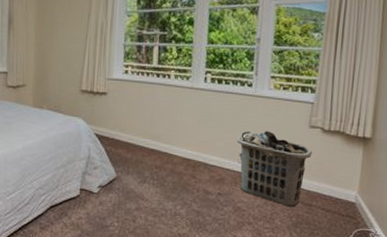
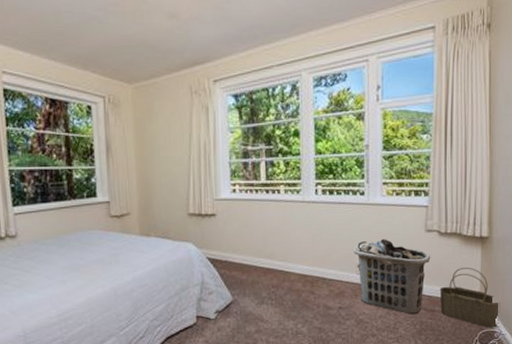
wicker basket: none [317,166,378,227] -> present [439,267,501,328]

